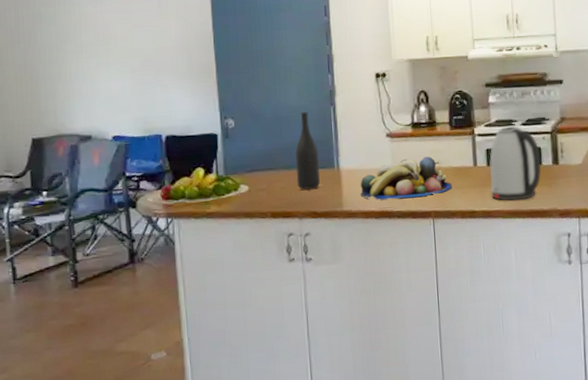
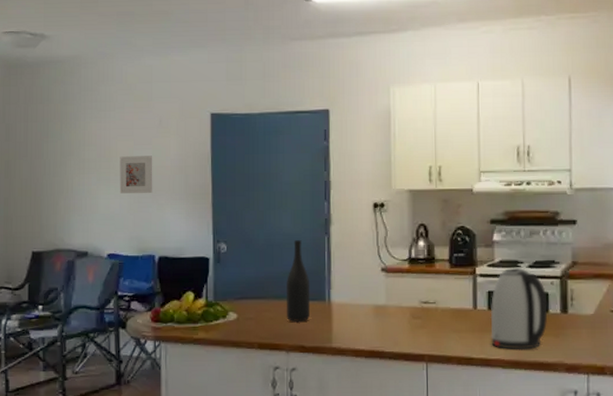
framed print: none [119,37,156,76] -> present [119,156,153,193]
fruit bowl: present [360,156,453,200] -> none [350,295,450,339]

